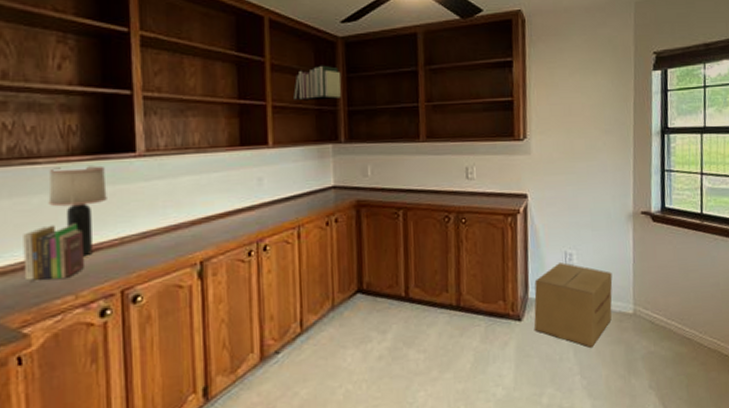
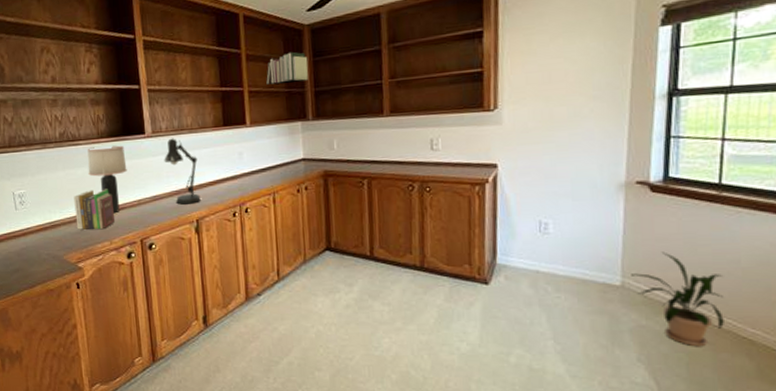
desk lamp: none [160,158,207,243] -> present [164,138,201,205]
box: present [534,262,613,349] -> none [502,231,596,316]
house plant: none [641,278,712,369] -> present [631,251,724,347]

